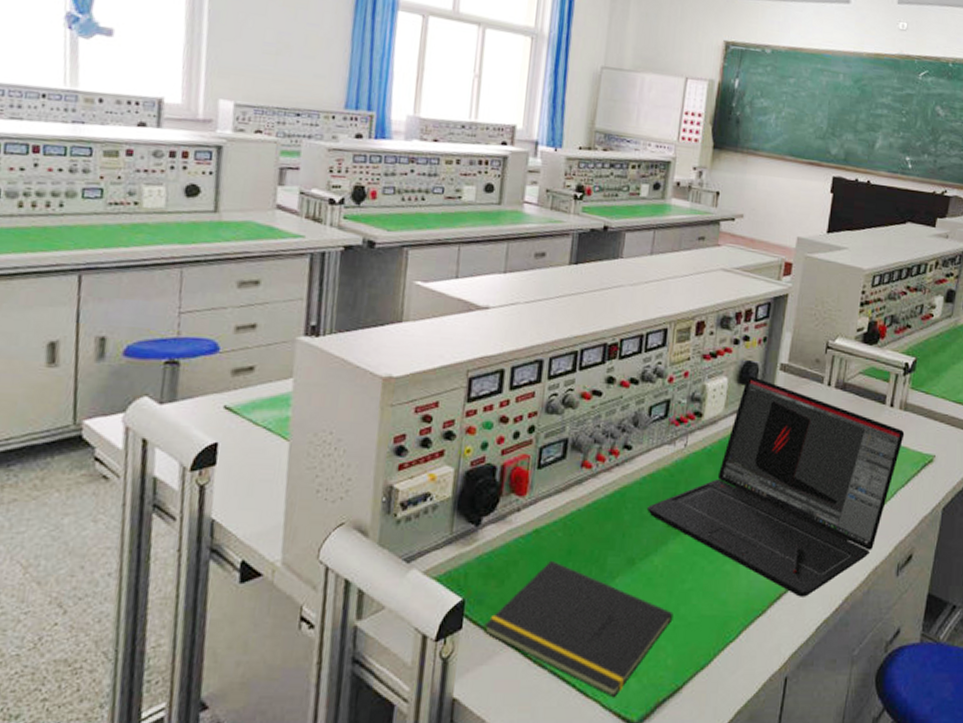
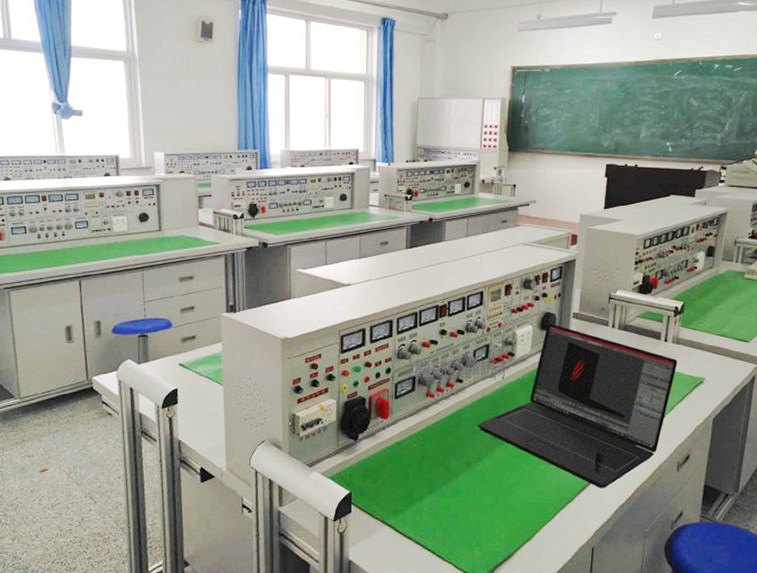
notepad: present [484,560,674,698] -> none [366,464,503,561]

